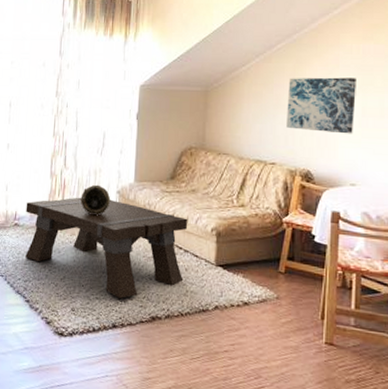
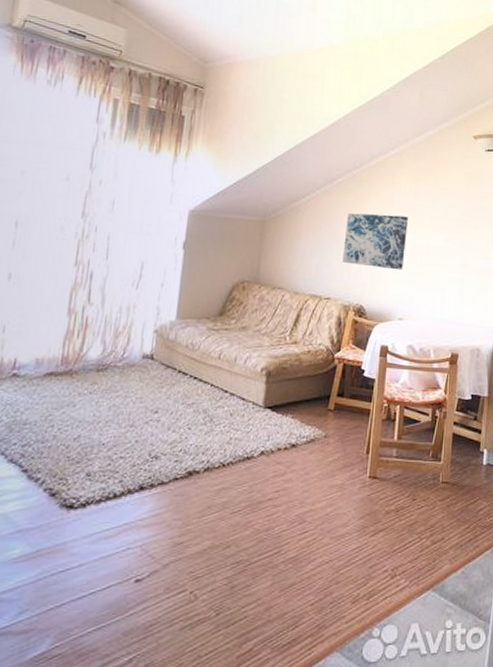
coffee table: present [25,197,188,298] -> none [25,338,236,454]
decorative bowl: present [80,184,111,216] -> none [107,323,146,360]

